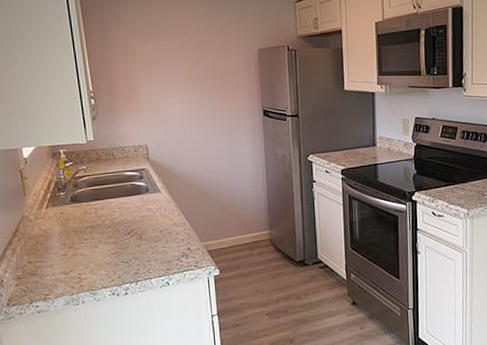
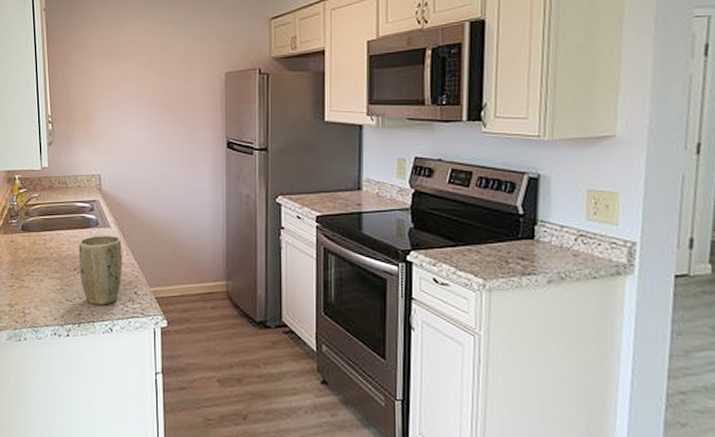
plant pot: none [130,199,175,264] -> present [78,235,122,305]

